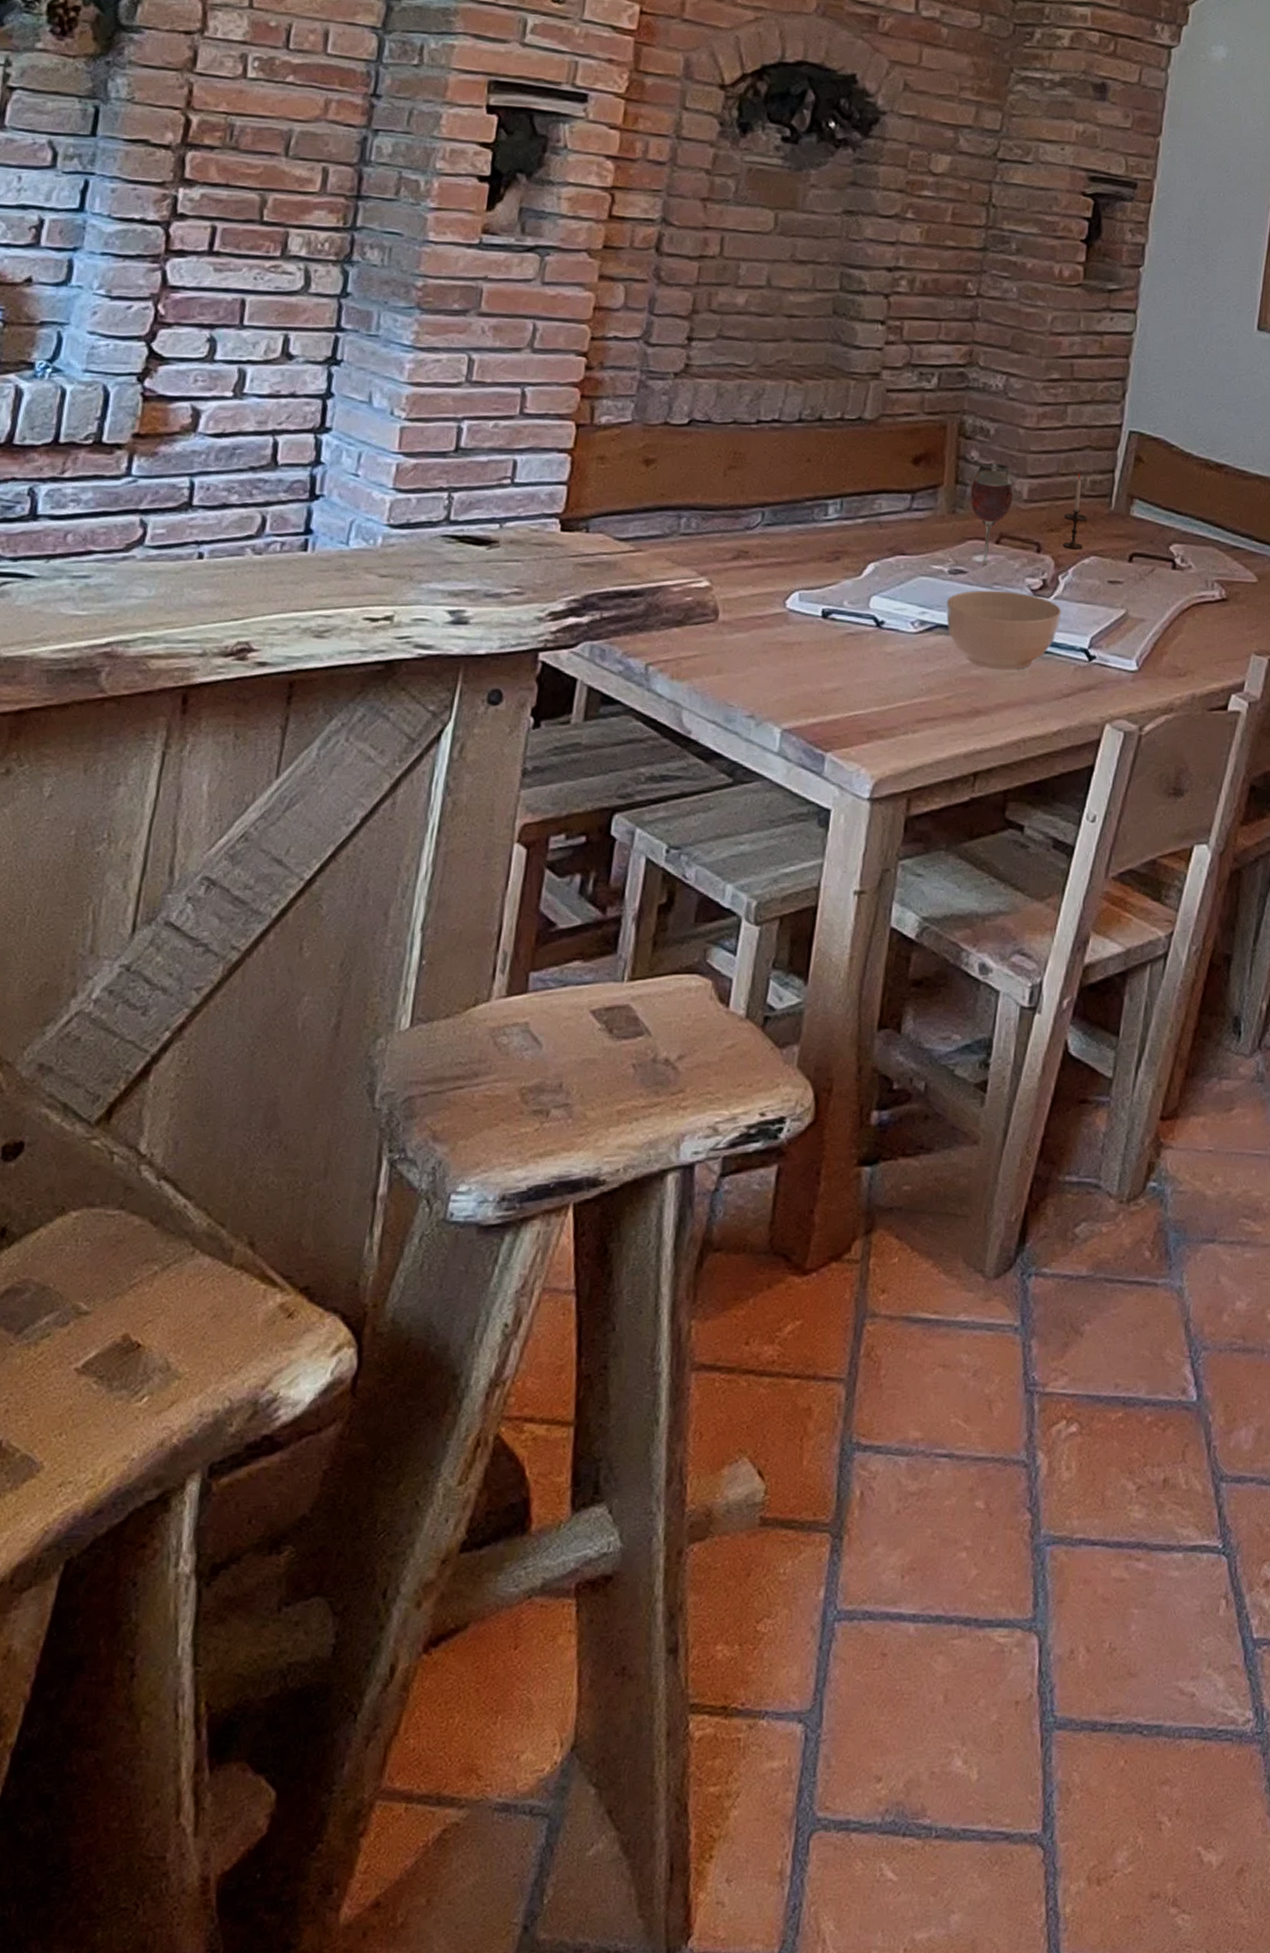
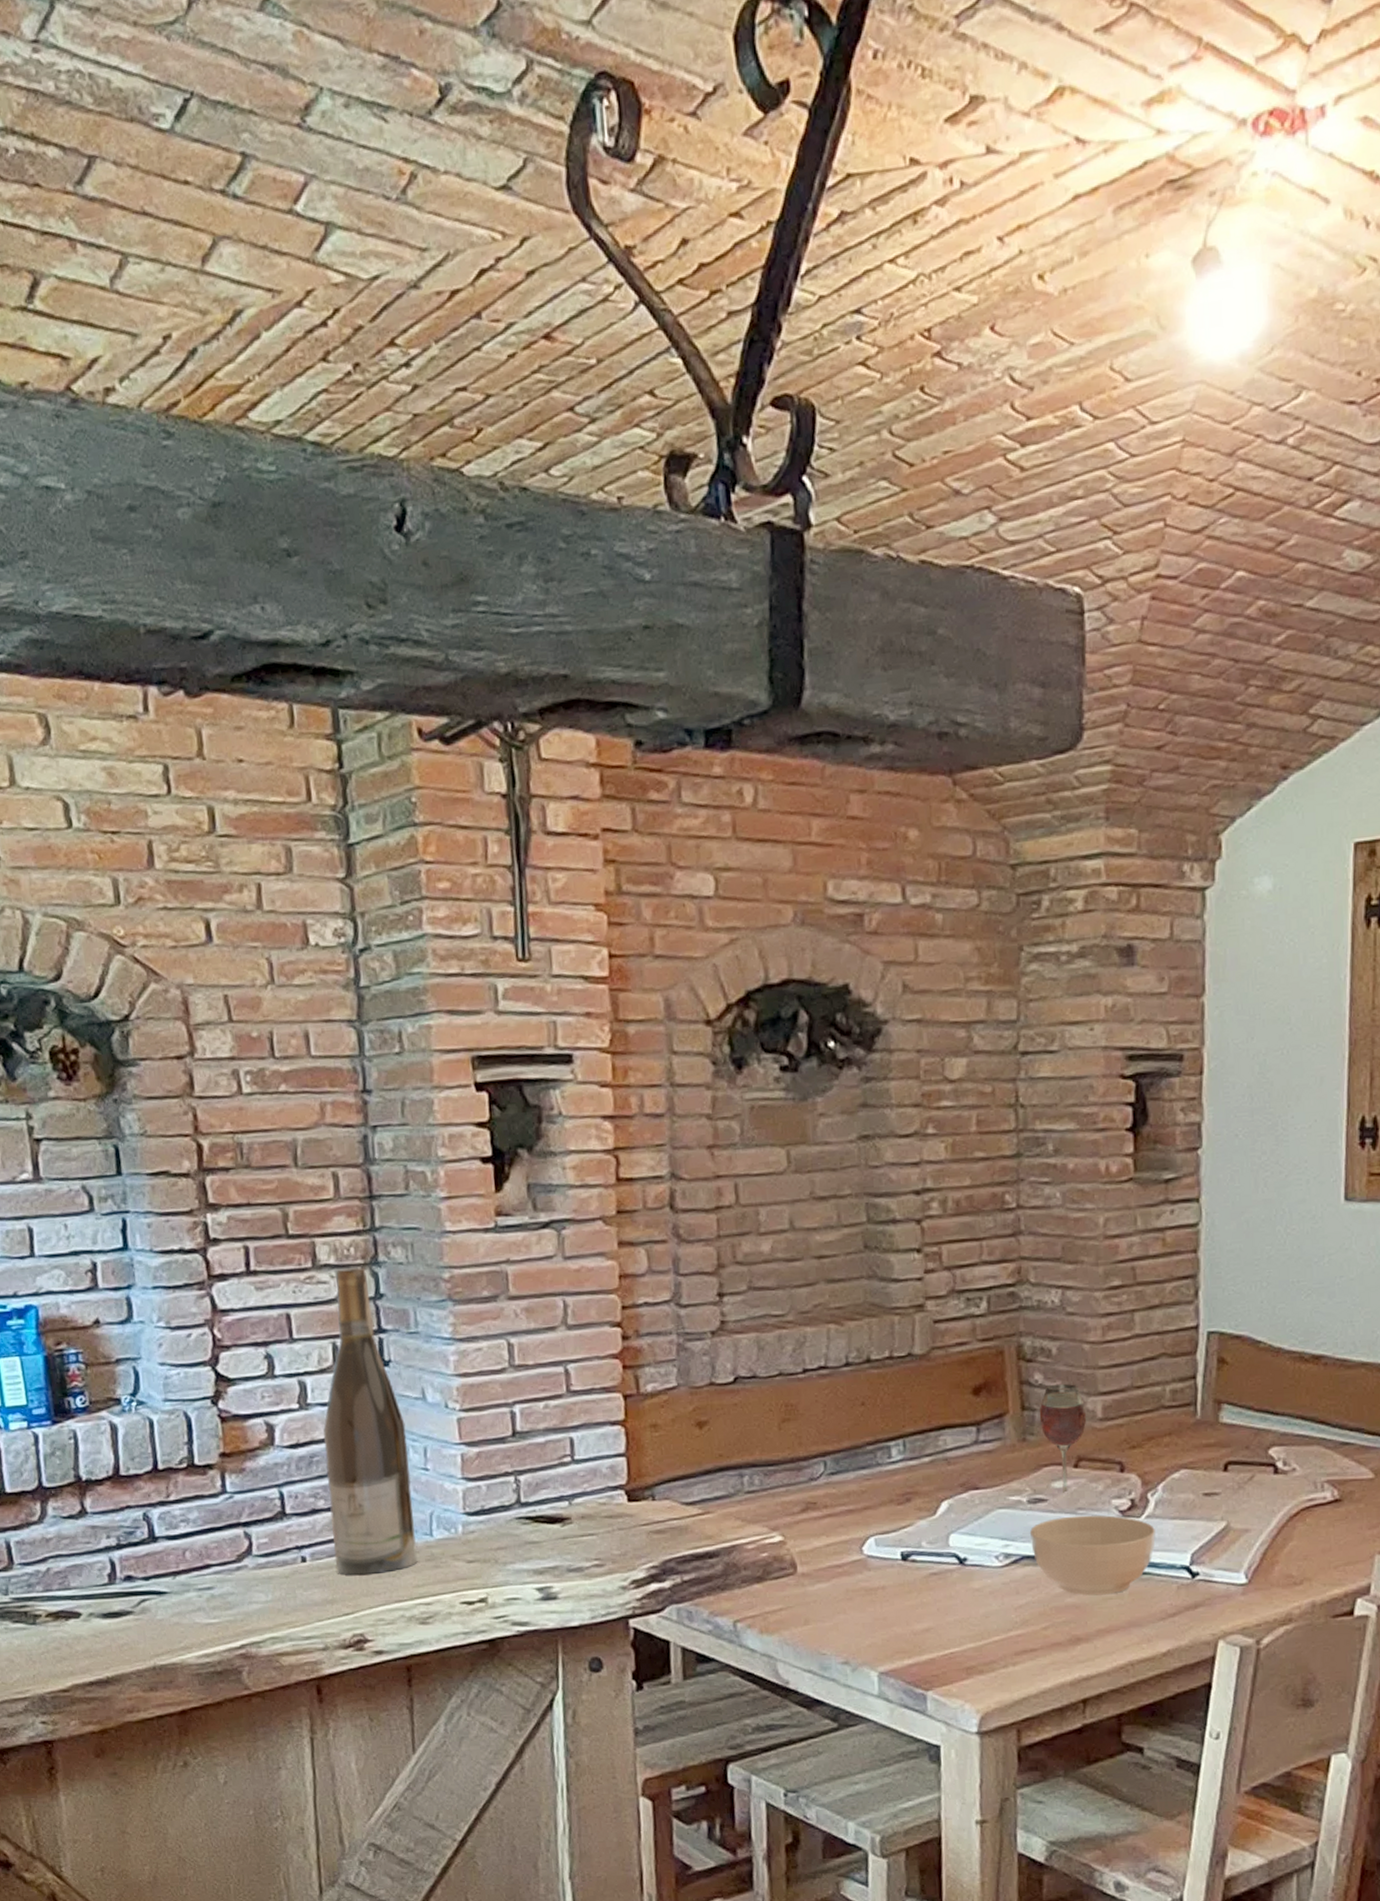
wine bottle: none [234,262,344,580] -> present [323,1267,418,1576]
candlestick: present [1063,472,1087,550] -> none [1145,1382,1172,1465]

